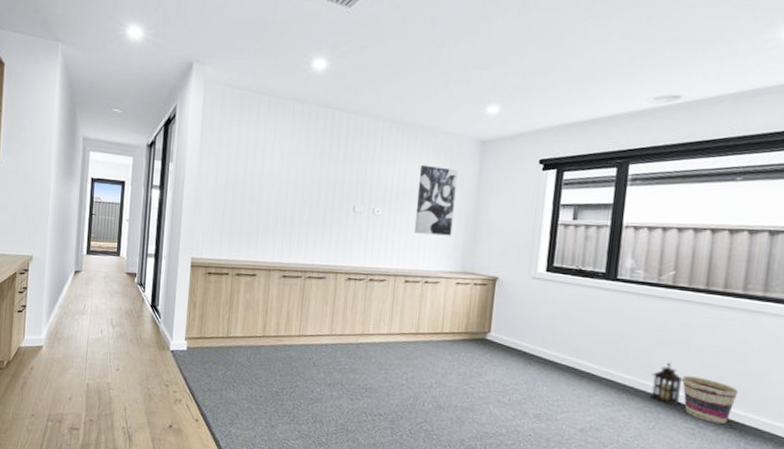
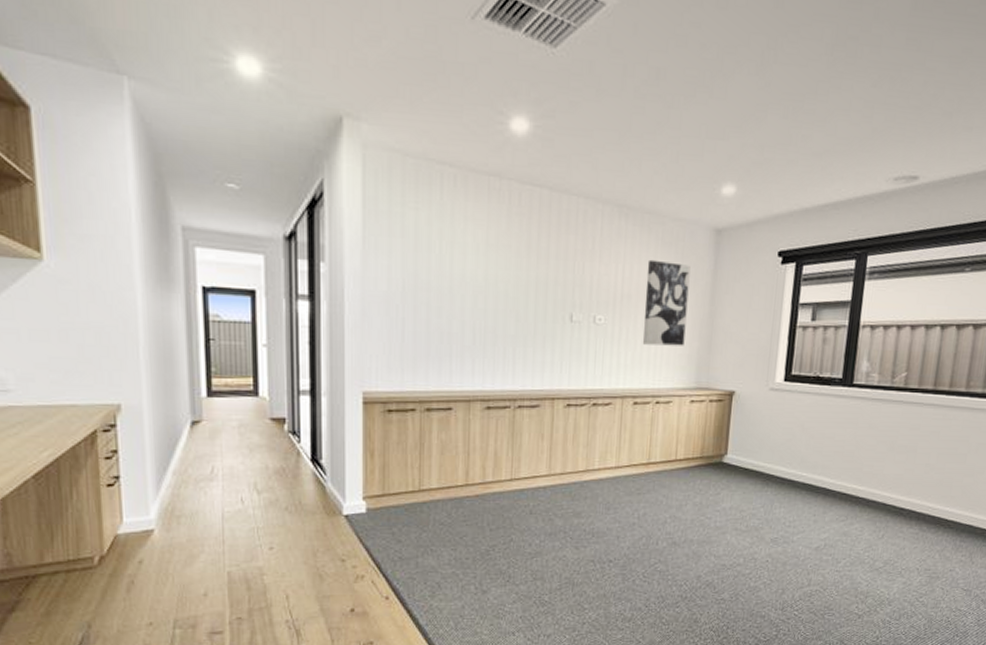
lantern: present [650,362,684,406] -> none [880,468,911,513]
basket: present [682,375,738,424] -> none [909,481,957,525]

